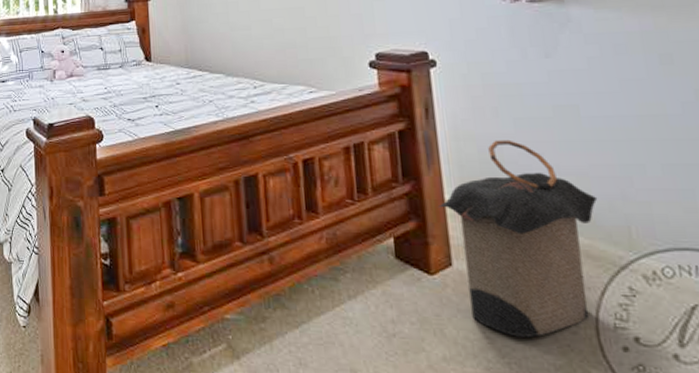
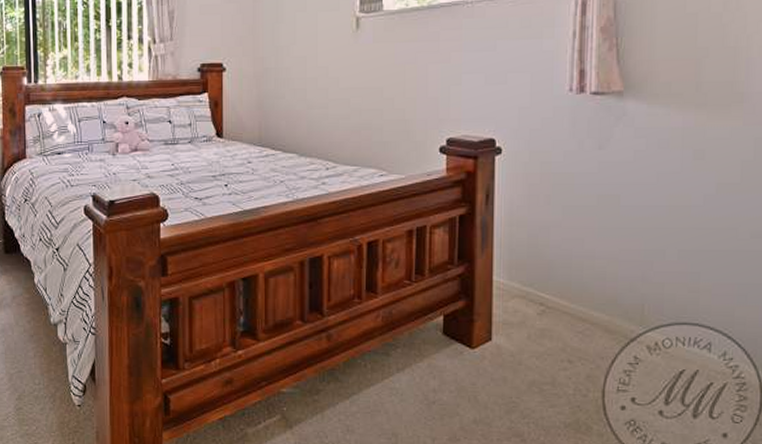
laundry hamper: present [437,139,598,338] -> none [485,226,622,401]

